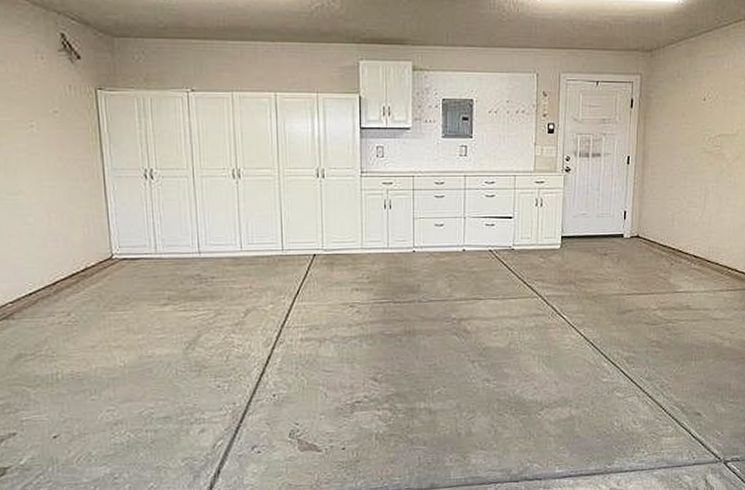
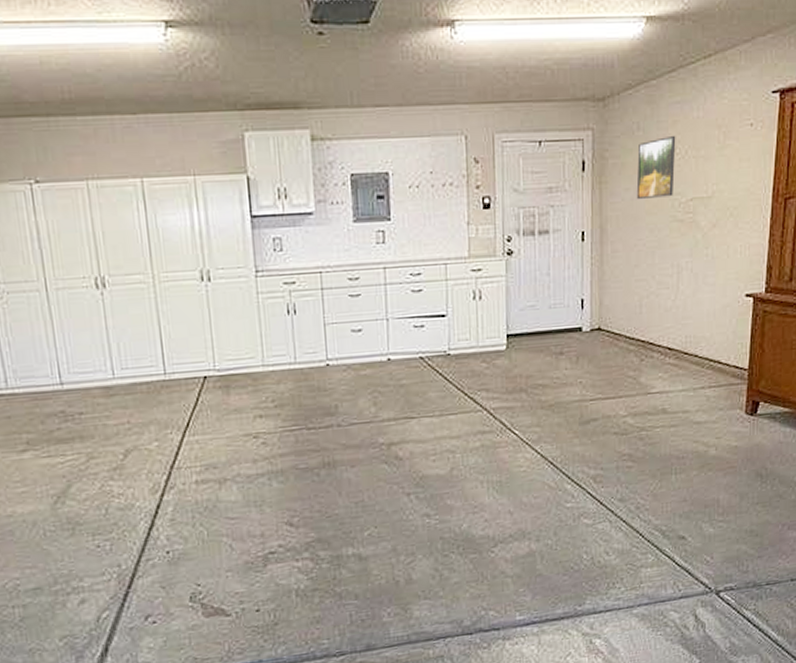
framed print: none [674,82,709,134] -> present [636,135,676,200]

